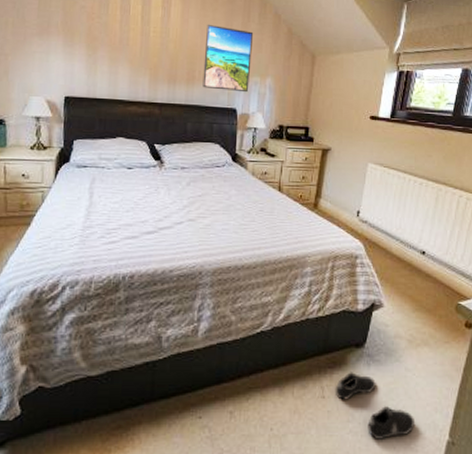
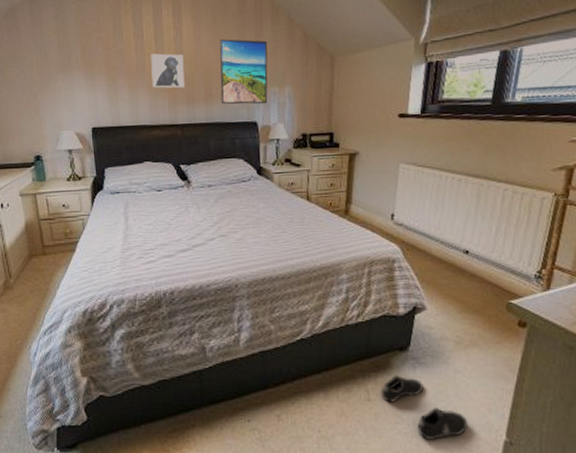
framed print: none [134,29,169,67] -> present [151,53,185,88]

